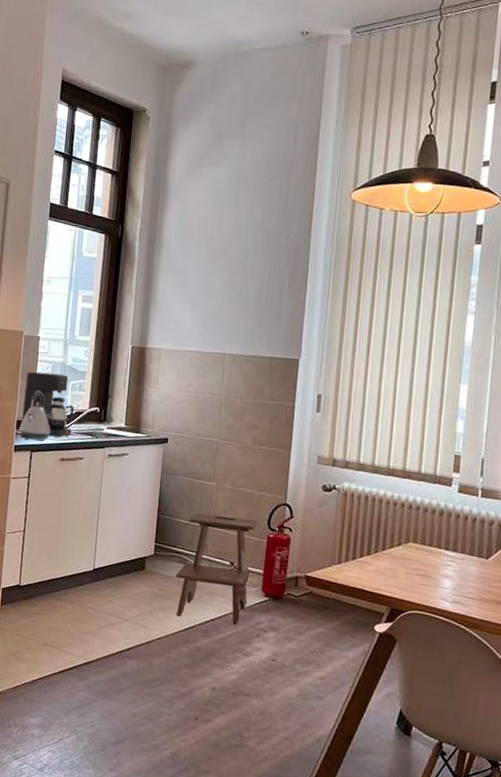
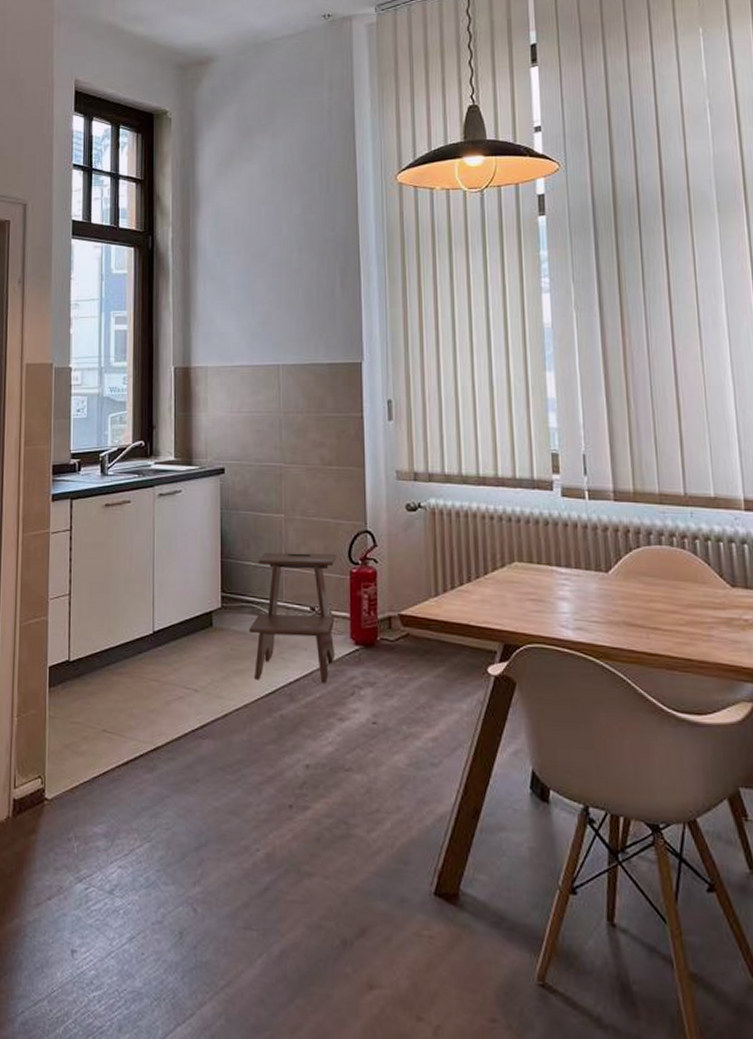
kettle: present [19,390,51,441] -> none [55,428,92,486]
coffee maker: present [22,371,75,438] -> none [58,407,116,481]

